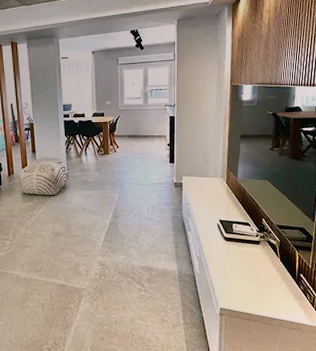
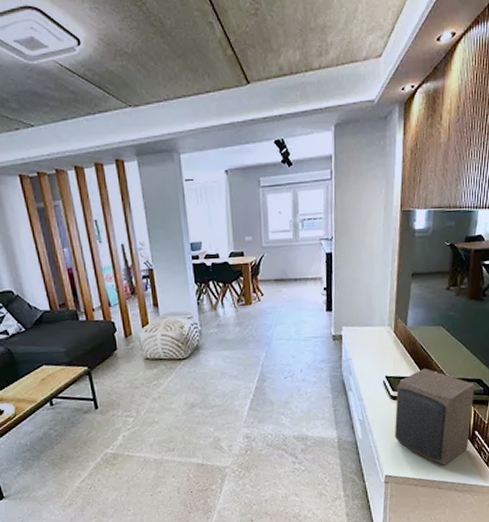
speaker: none [227,215,299,303] -> present [394,368,475,466]

